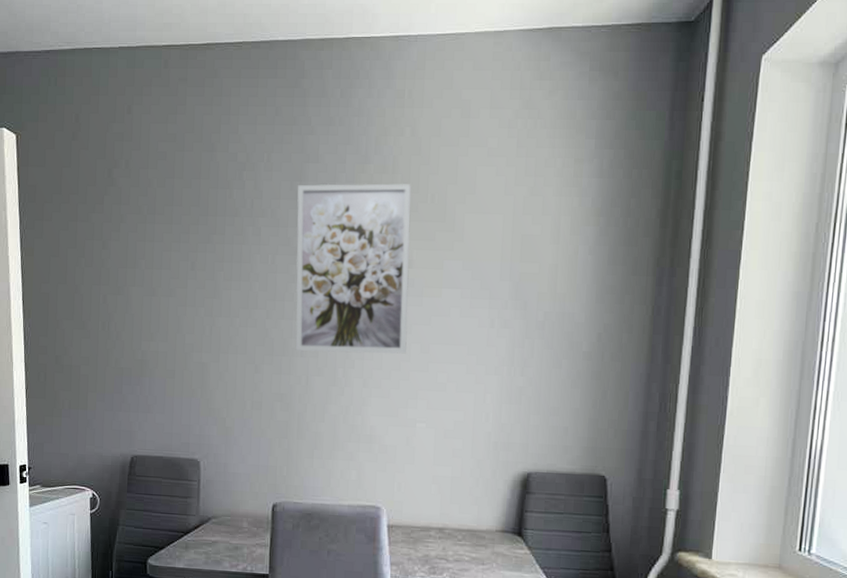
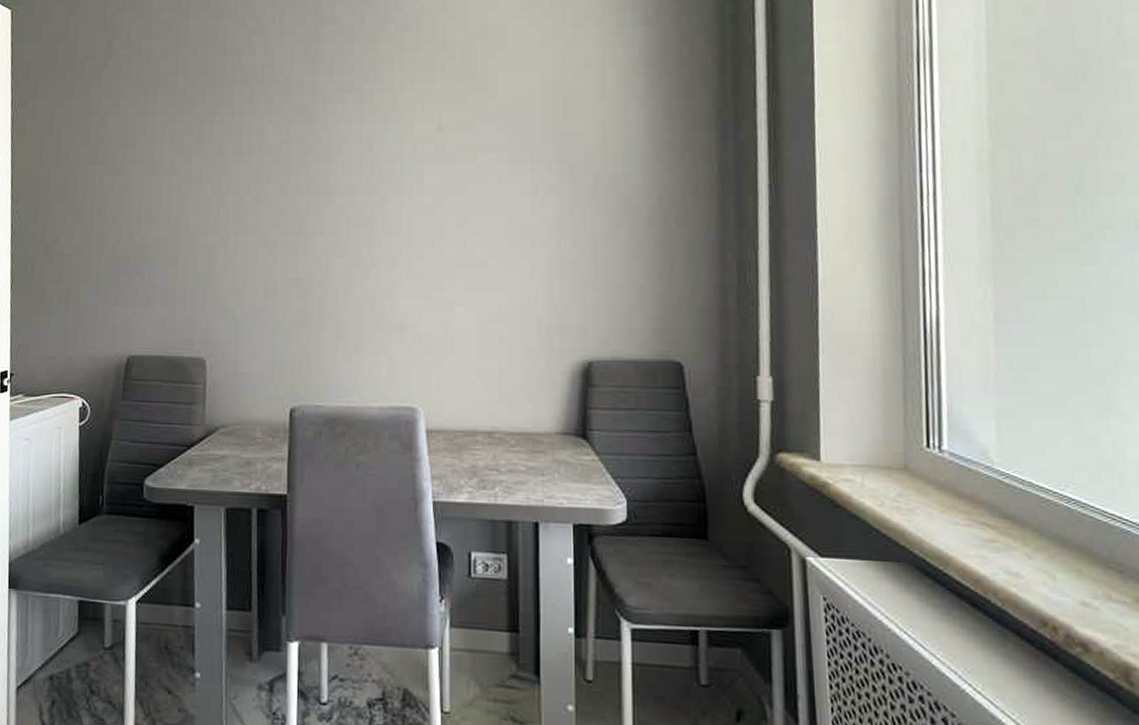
wall art: present [295,183,411,354] -> none [312,42,440,230]

